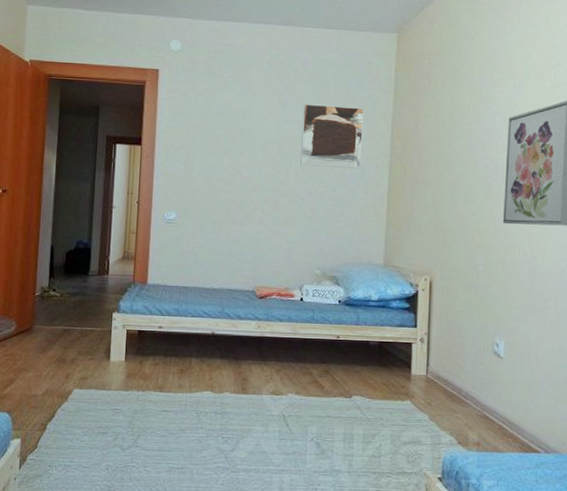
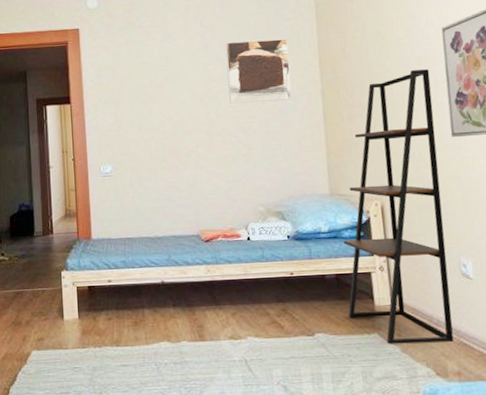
shelving unit: none [385,155,492,414] -> present [343,69,454,345]

